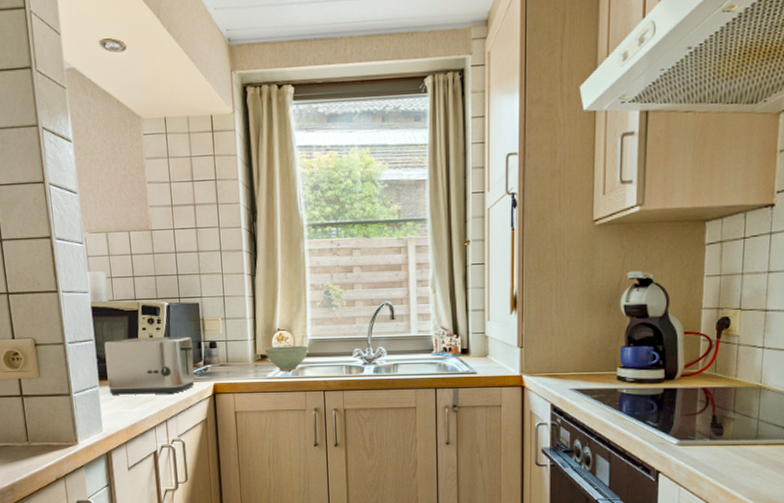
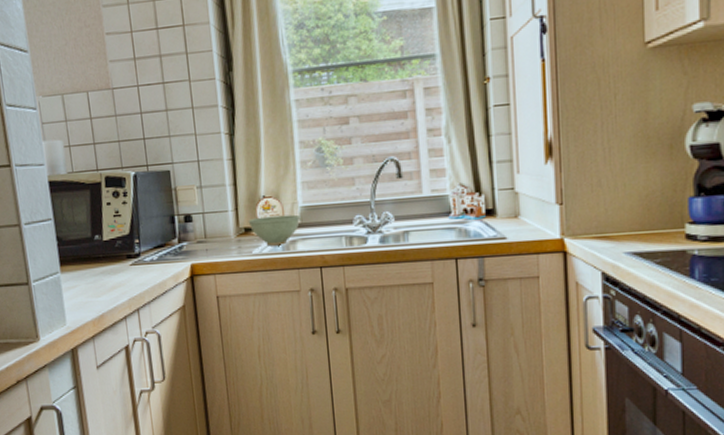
toaster: present [104,336,195,395] -> none [64,210,169,282]

